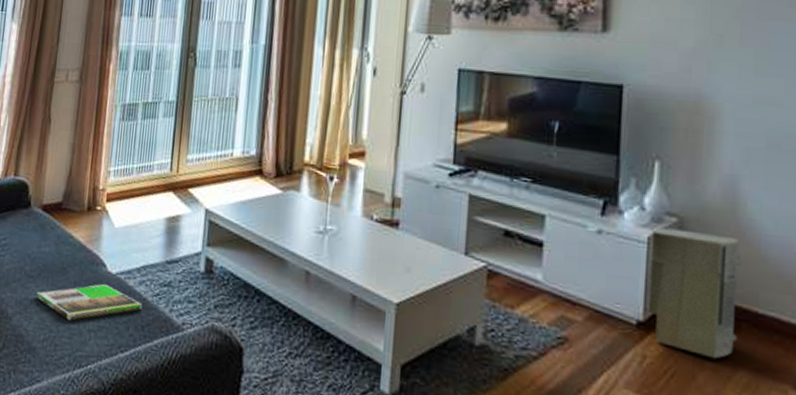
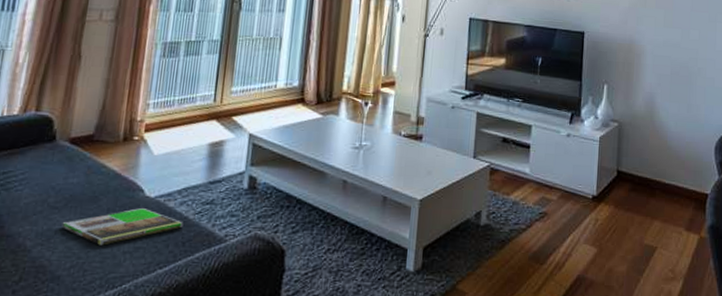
air purifier: present [647,227,741,359] -> none [599,130,656,217]

